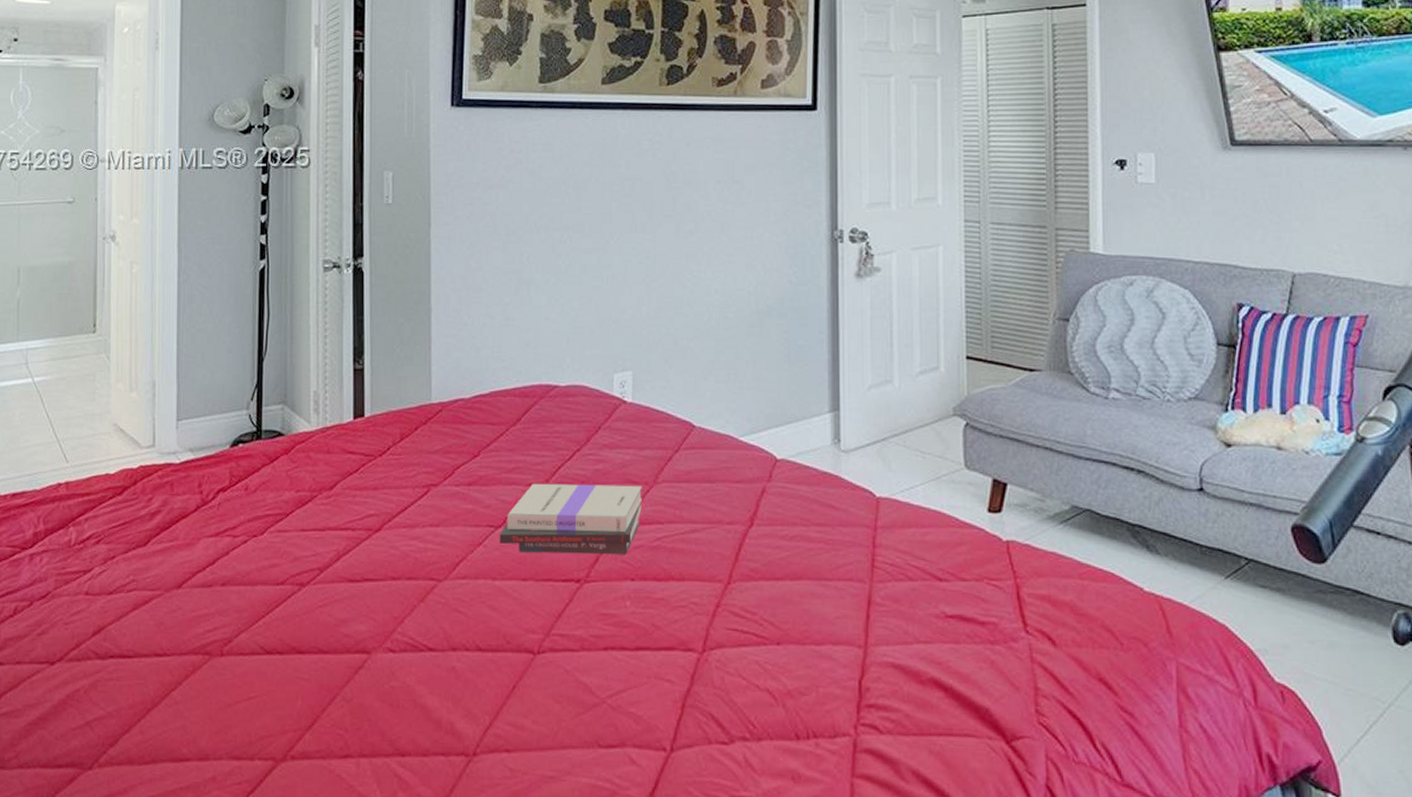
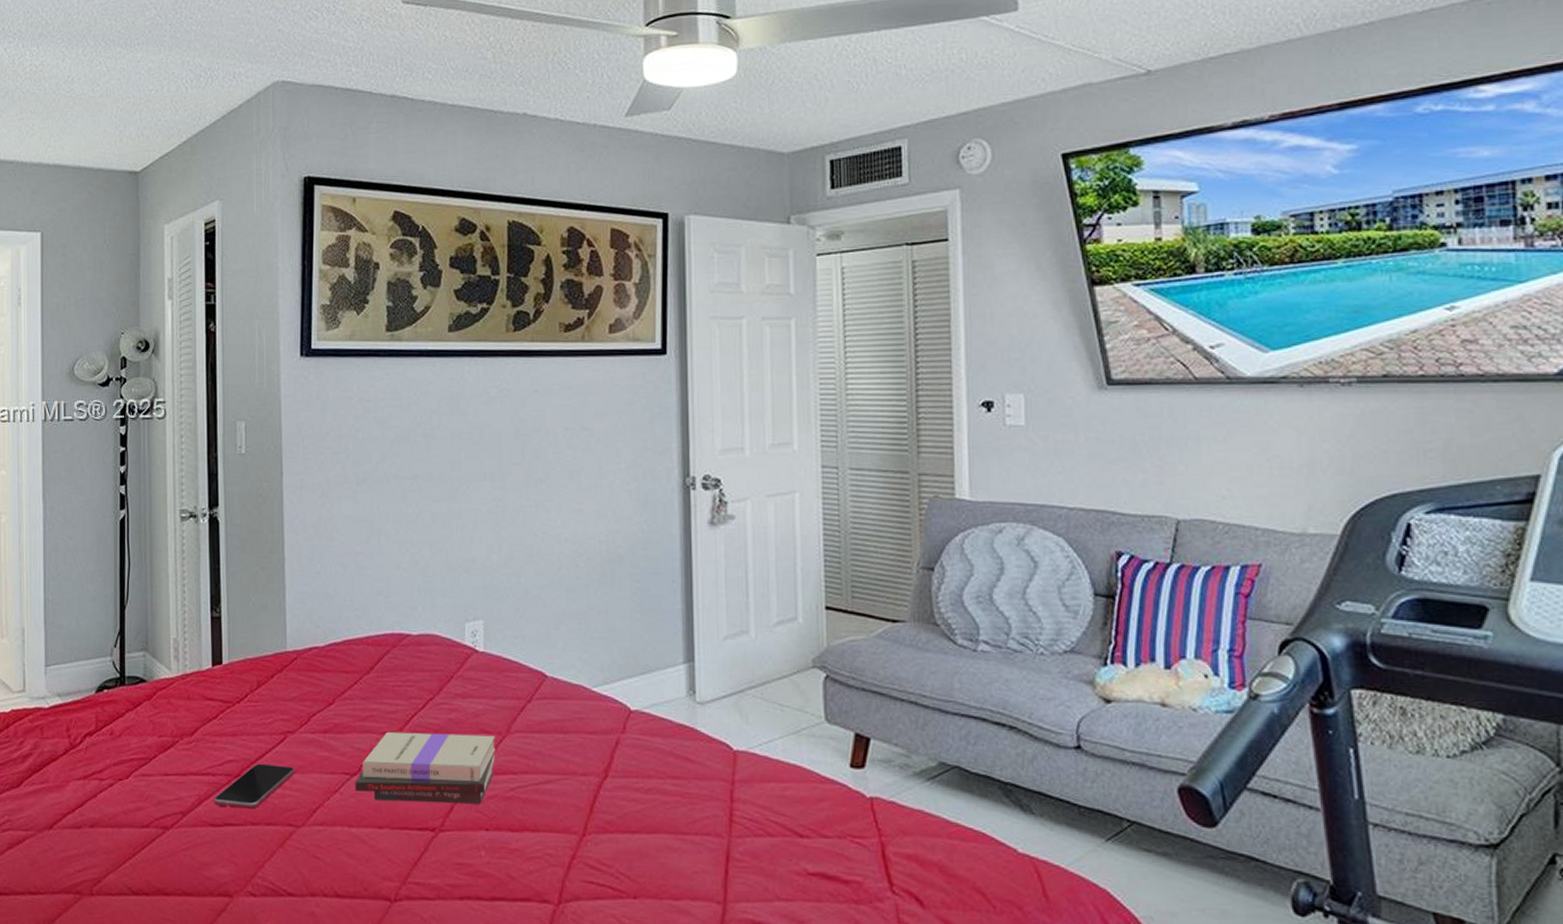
mobile phone: none [353,517,437,564] -> present [214,763,294,809]

